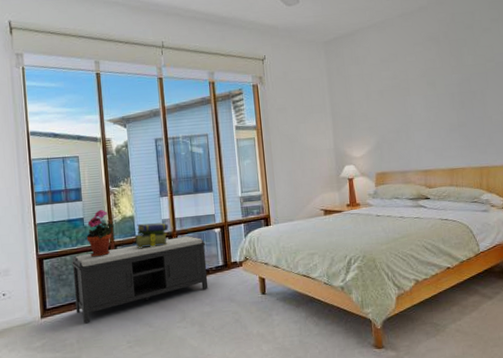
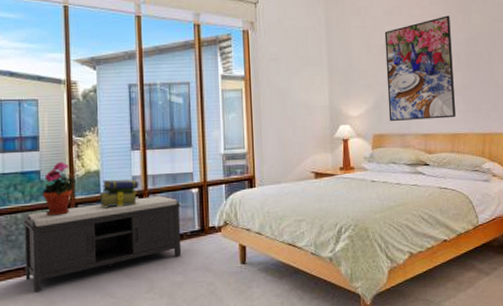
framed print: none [382,59,453,160] -> present [384,15,456,121]

